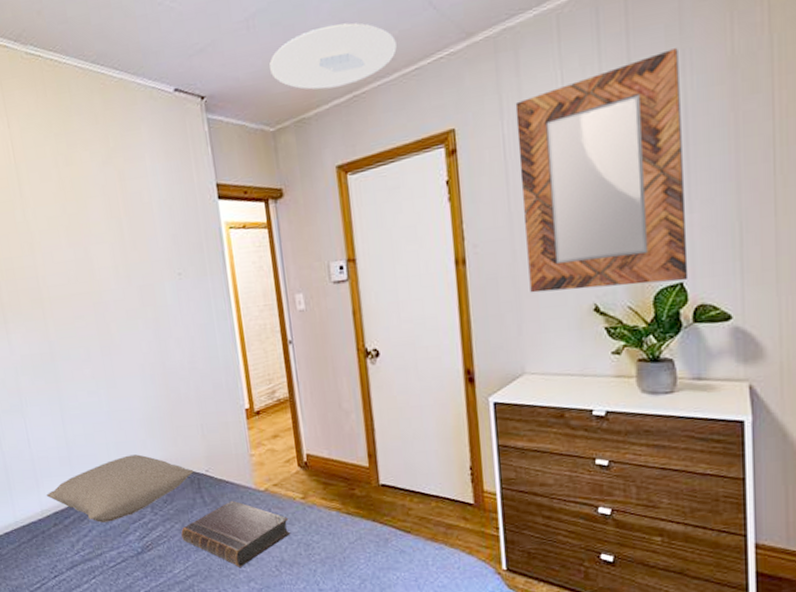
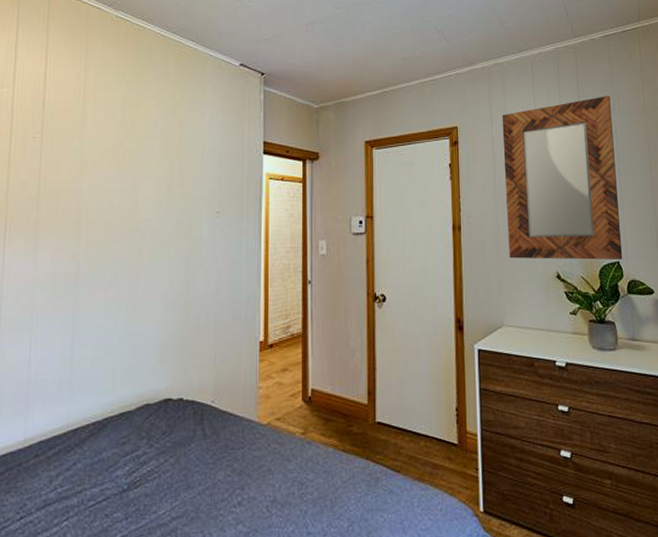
pillow: present [46,454,194,522] -> none [34,381,199,454]
book: present [181,500,291,567] -> none [174,434,287,508]
ceiling light: present [269,23,397,90] -> none [321,40,419,83]

